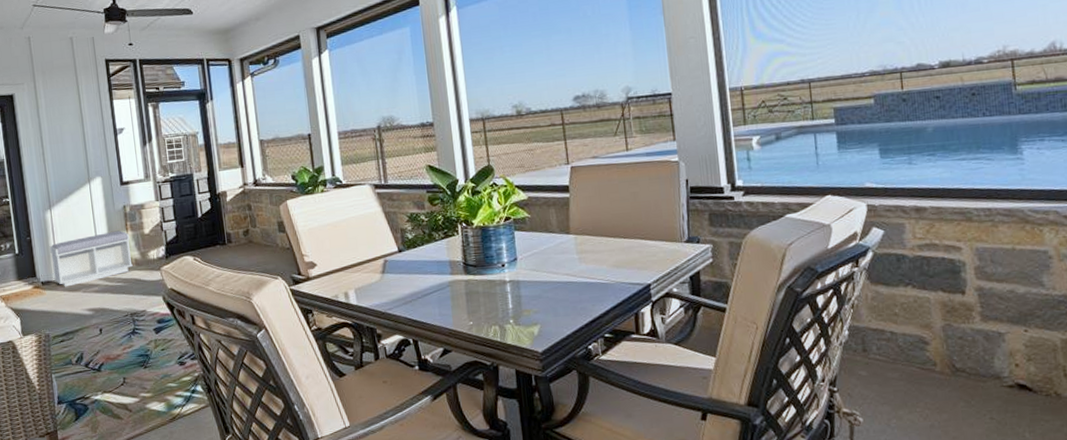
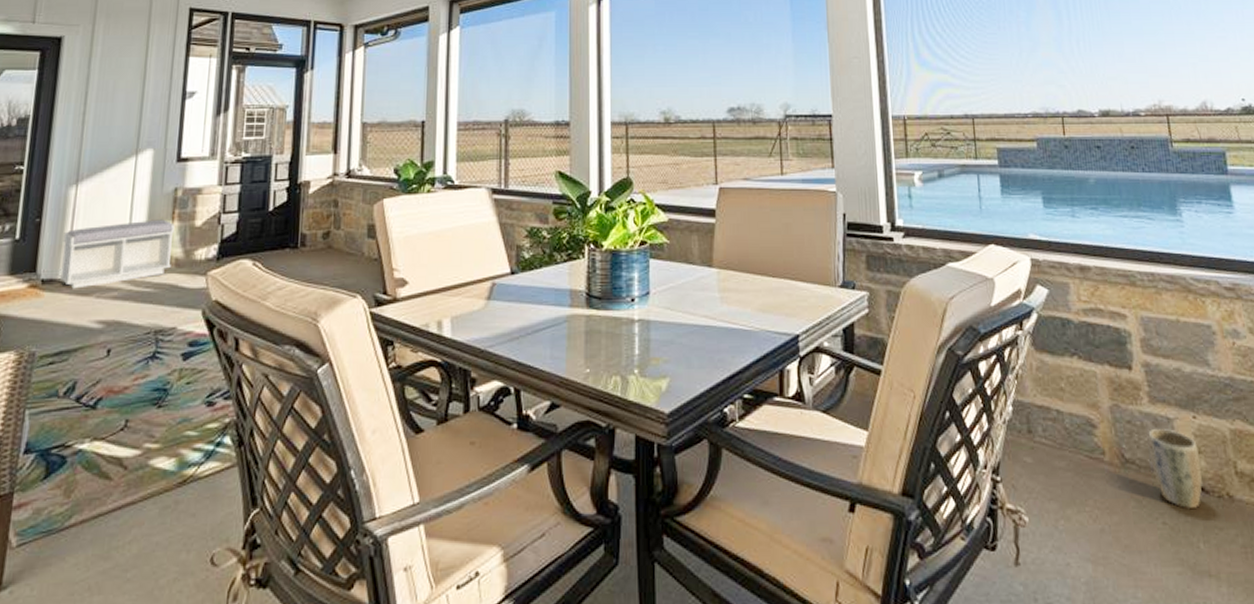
plant pot: none [978,341,1031,407] -> present [1148,427,1203,510]

